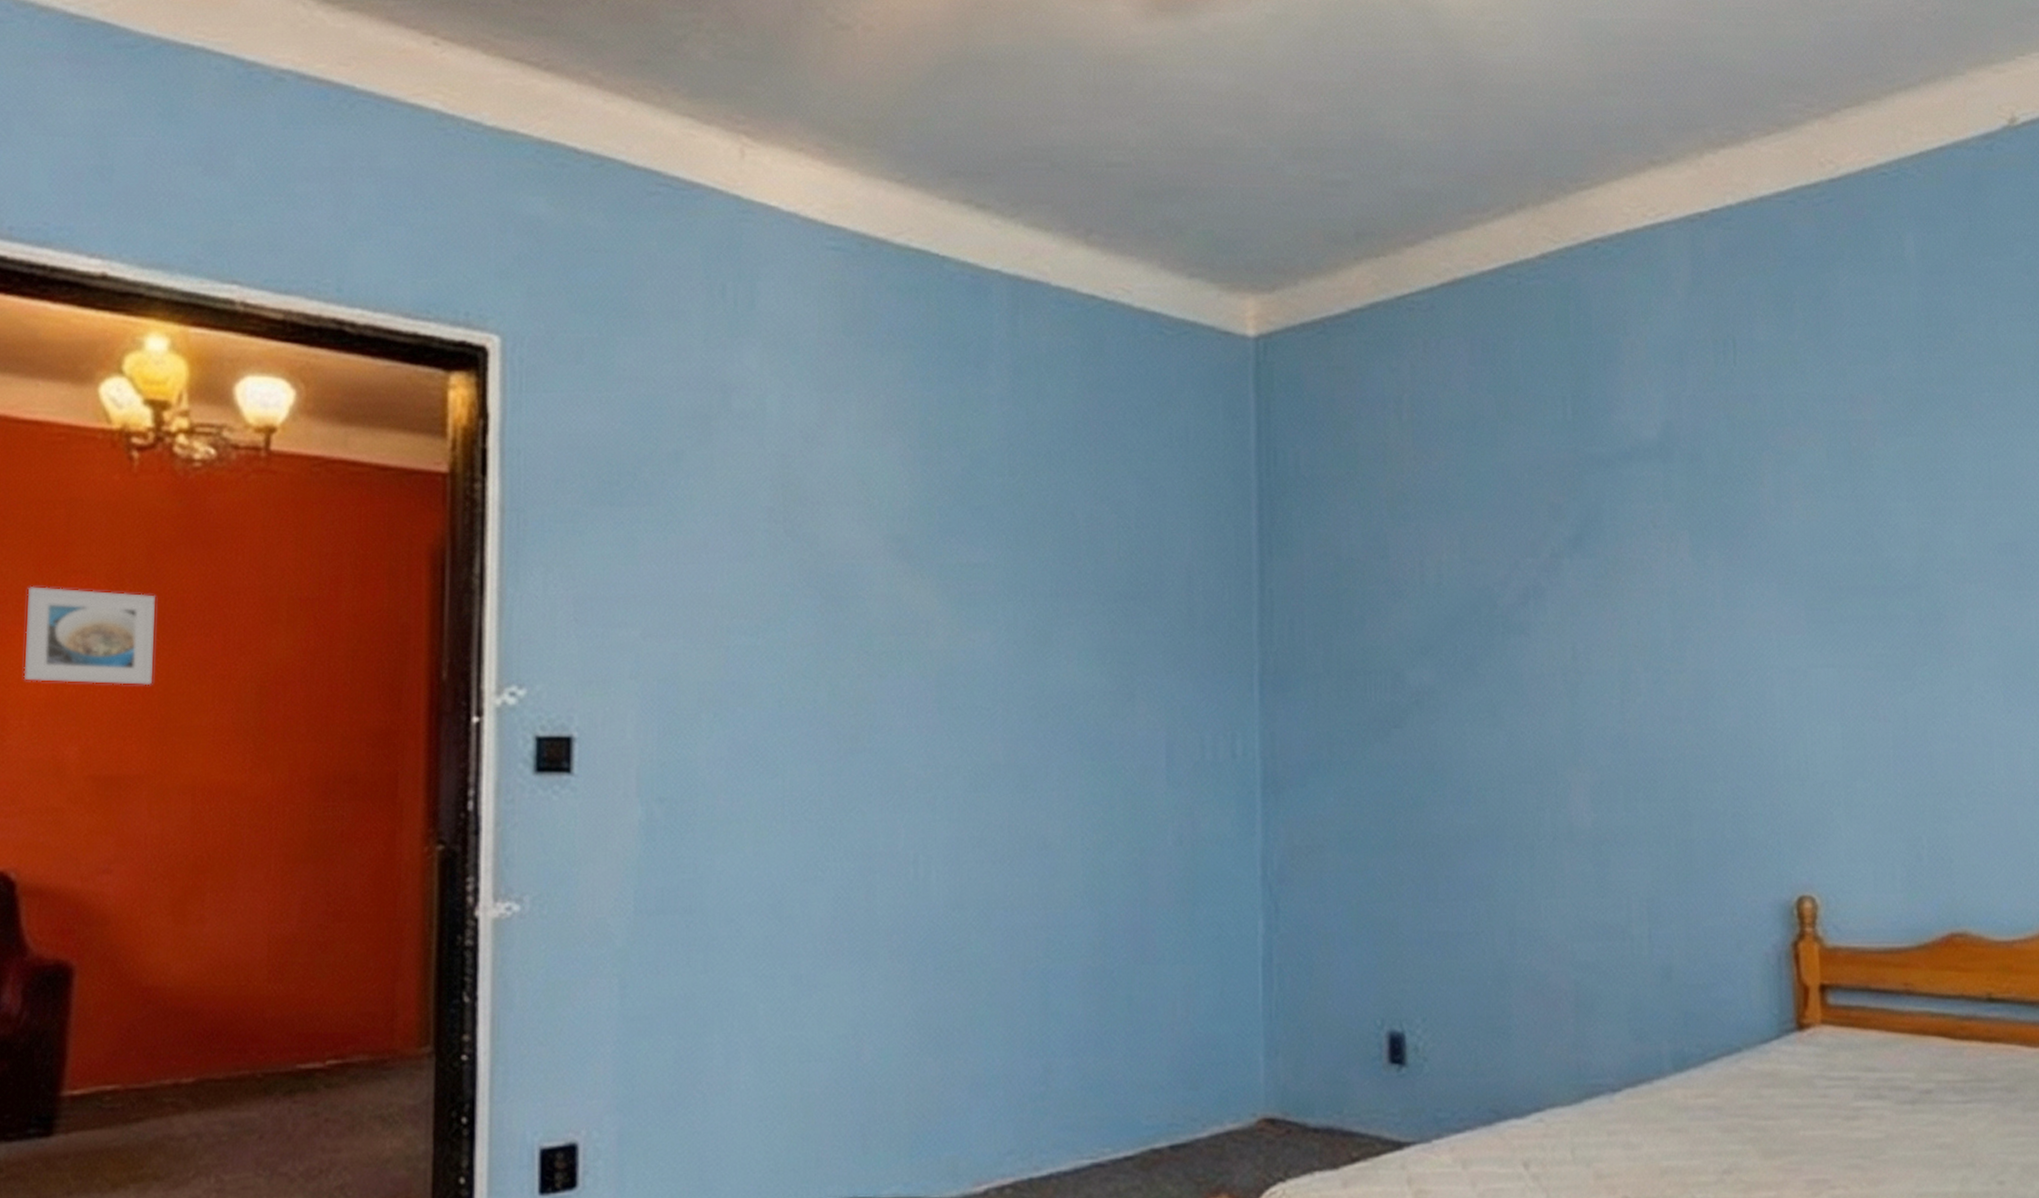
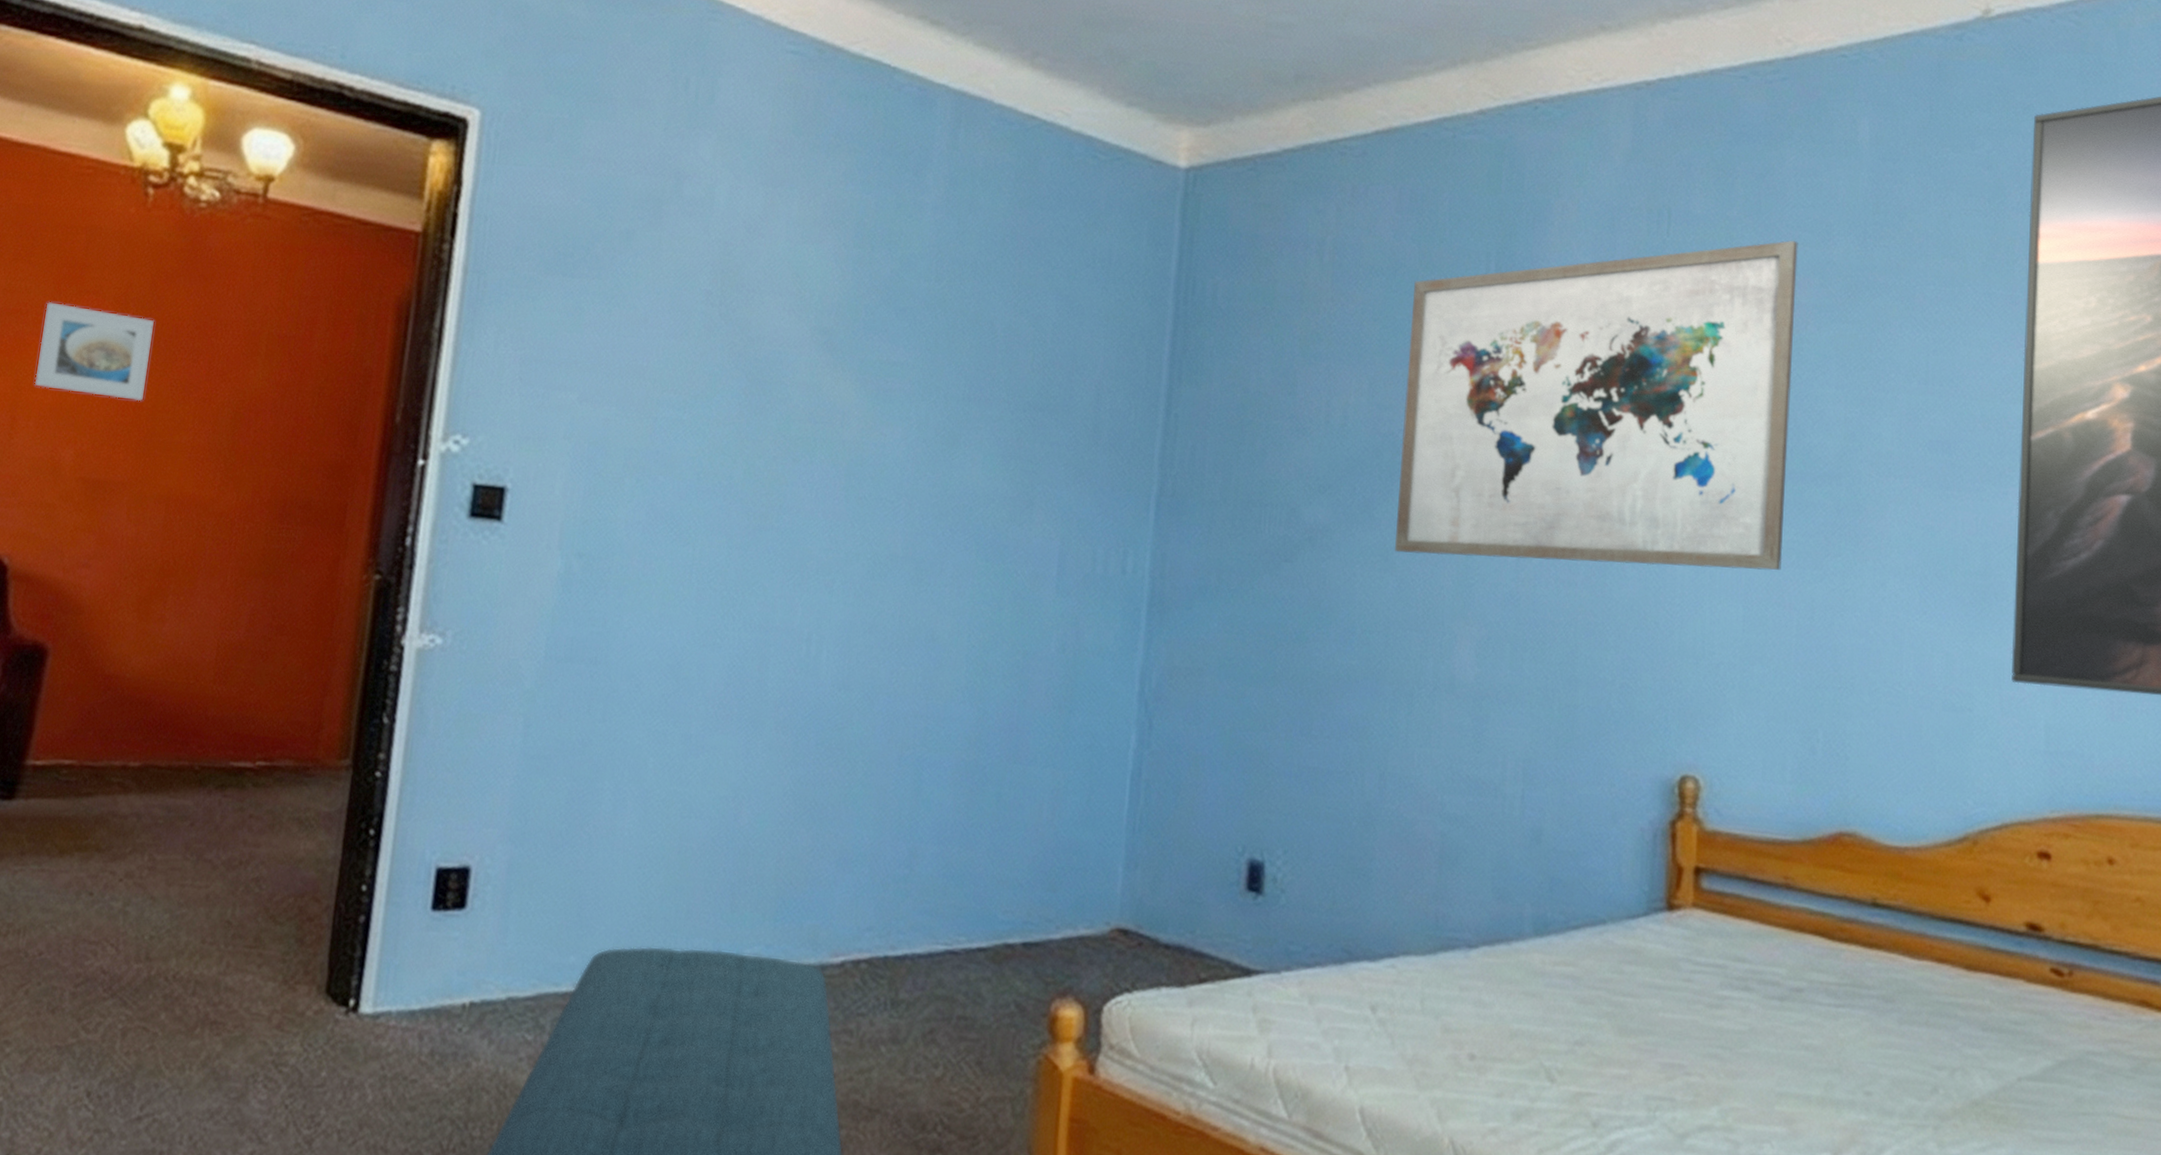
wall art: none [1494,359,1874,707] -> present [1395,240,1798,571]

